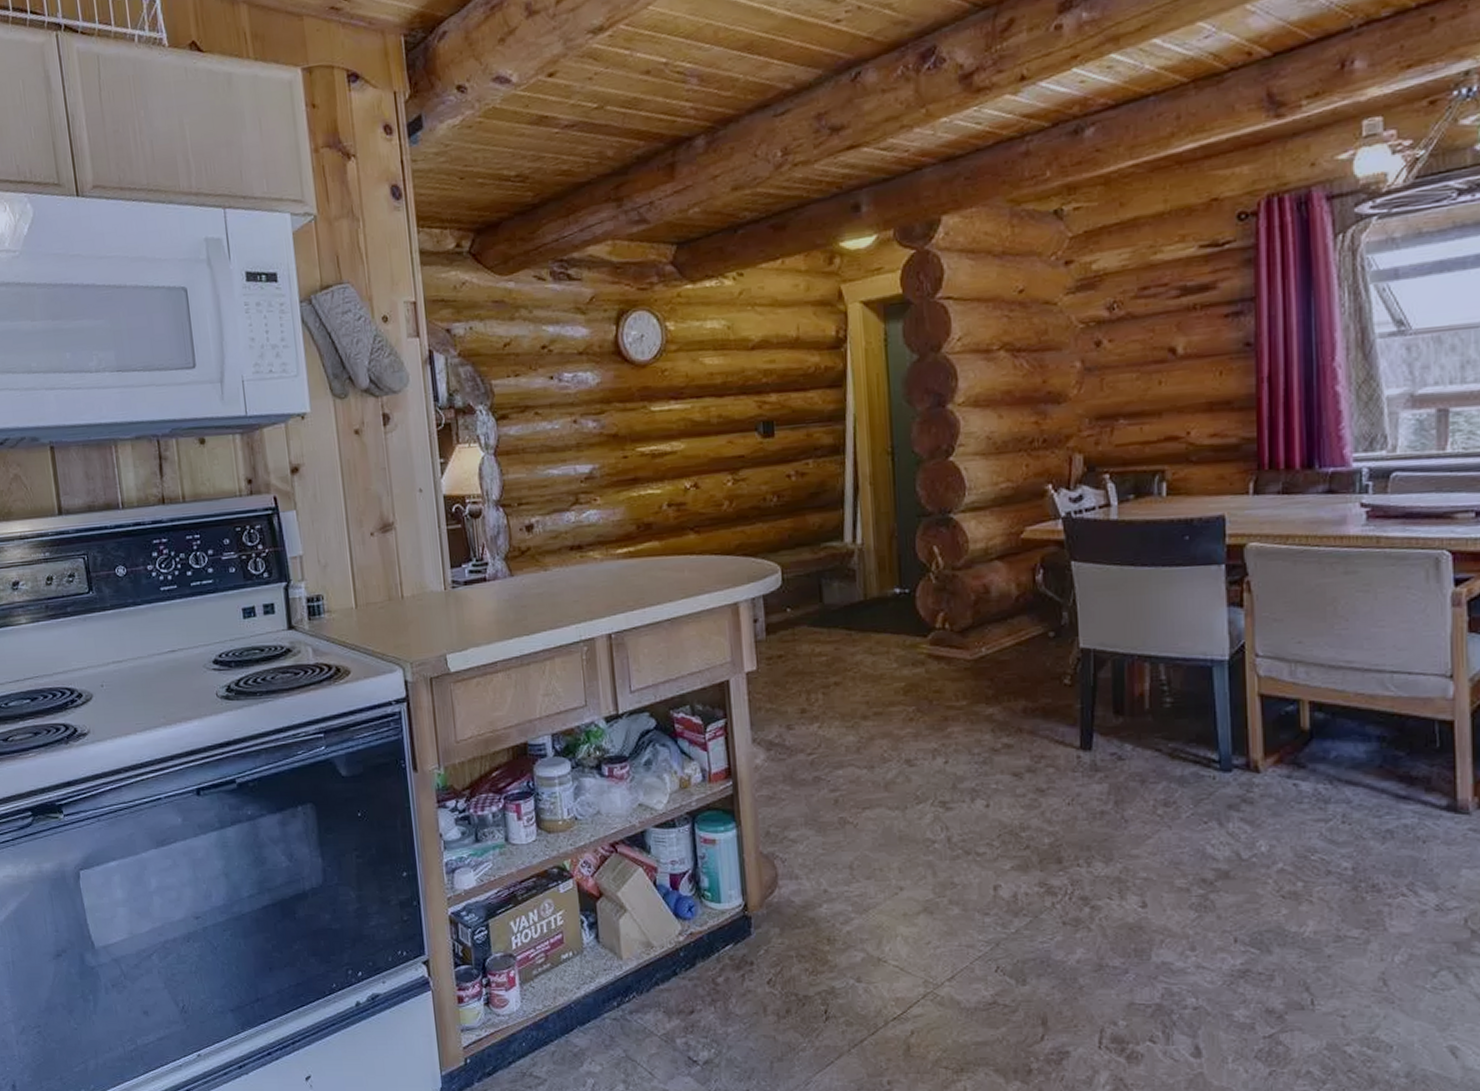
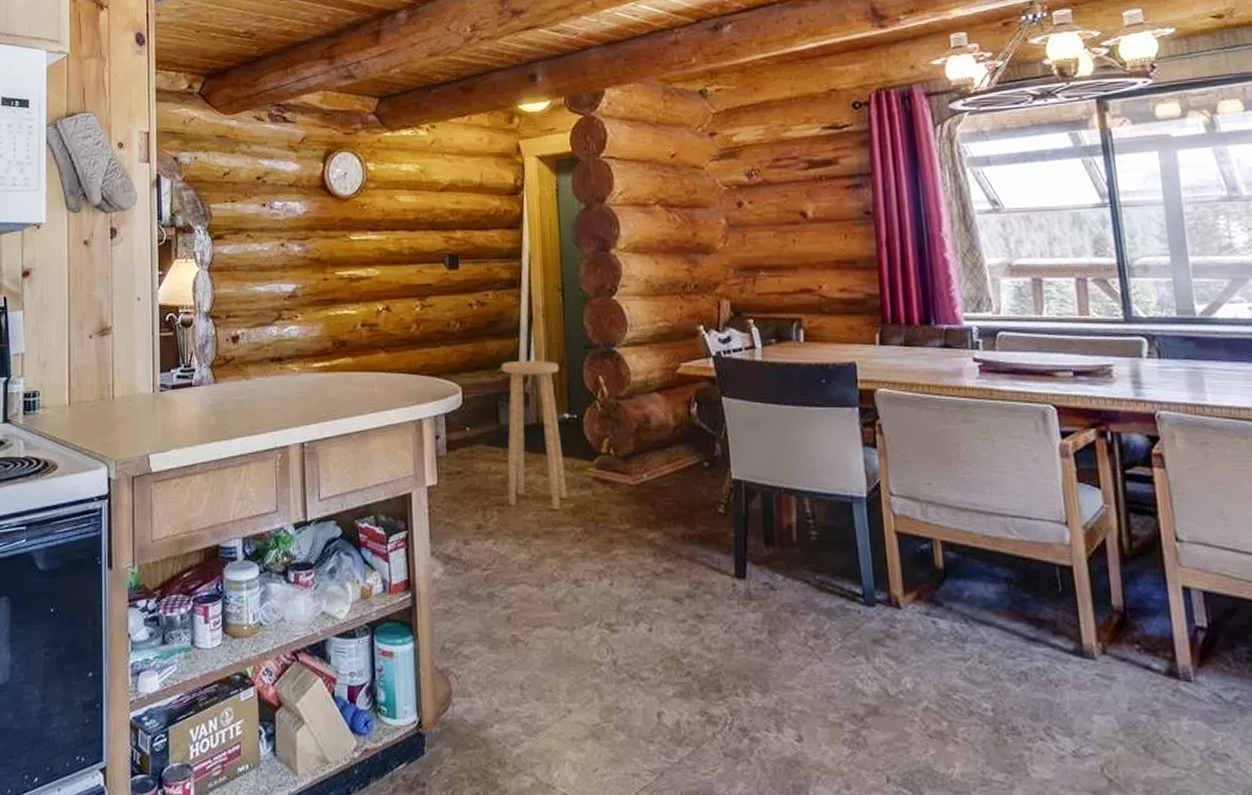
stool: none [823,532,898,690] -> present [500,361,567,510]

